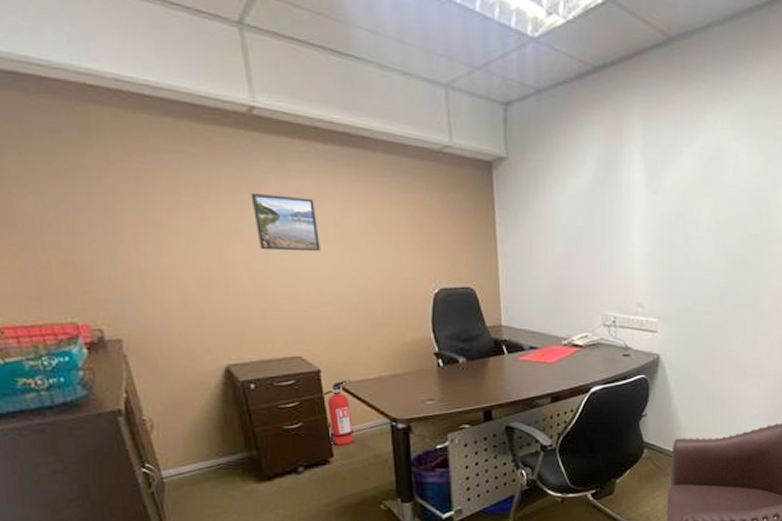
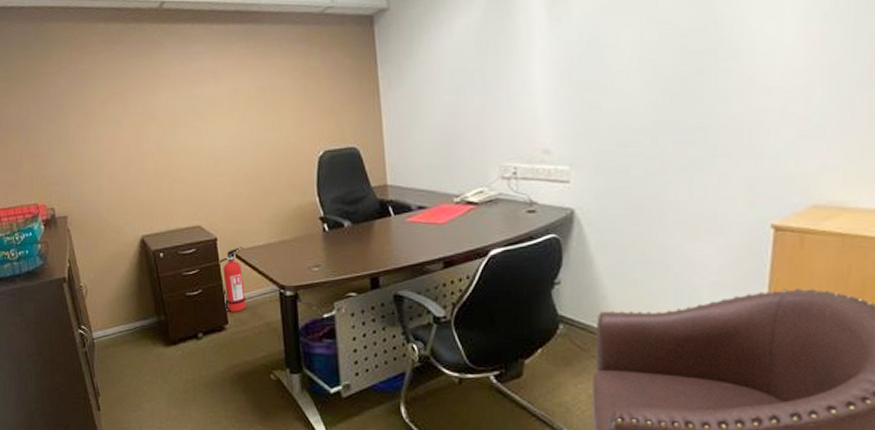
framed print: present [251,192,320,251] -> none [161,76,217,129]

